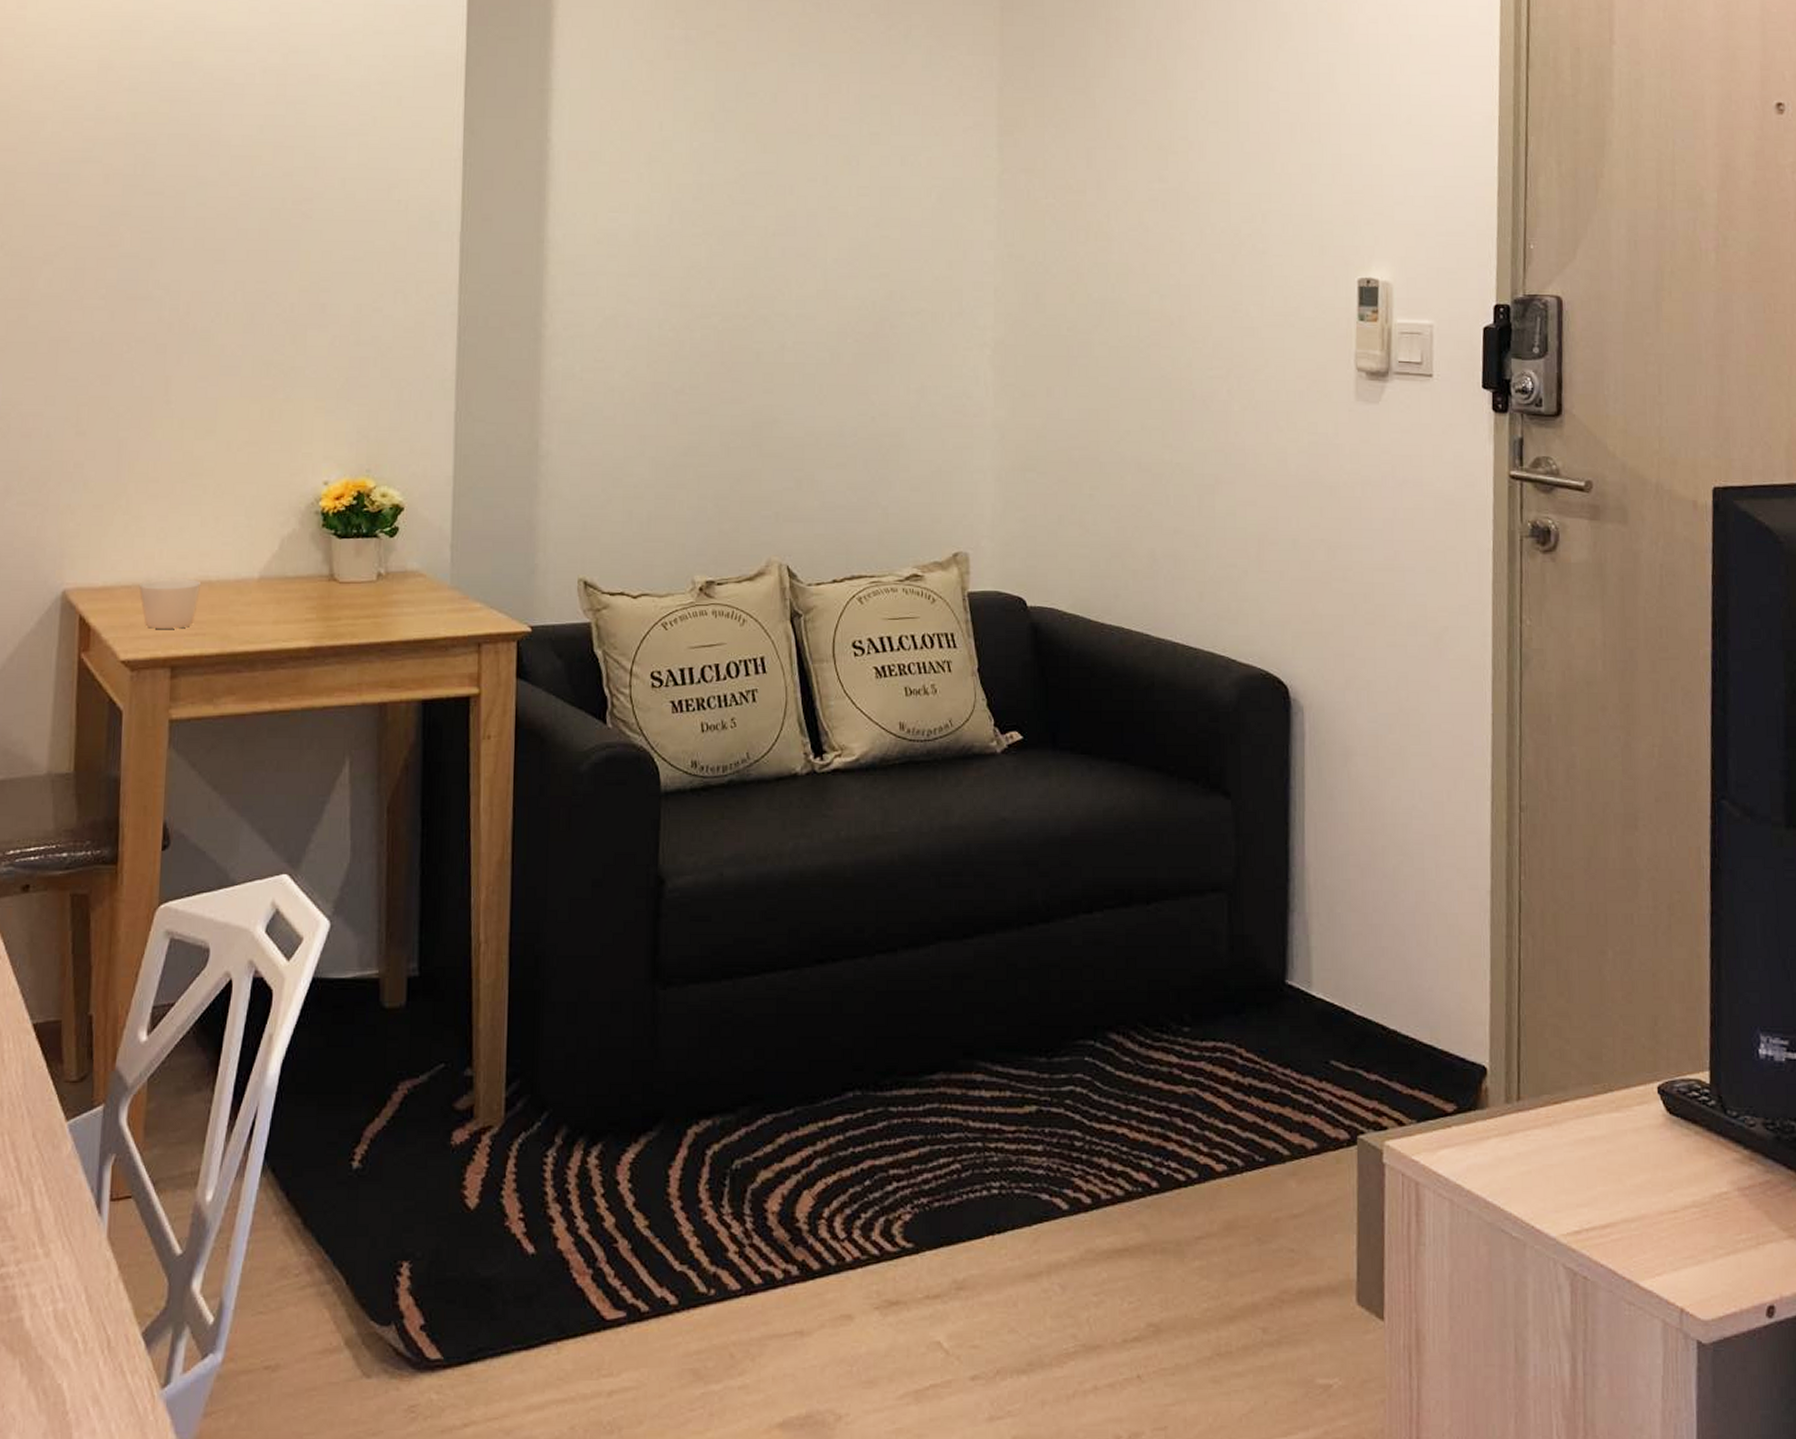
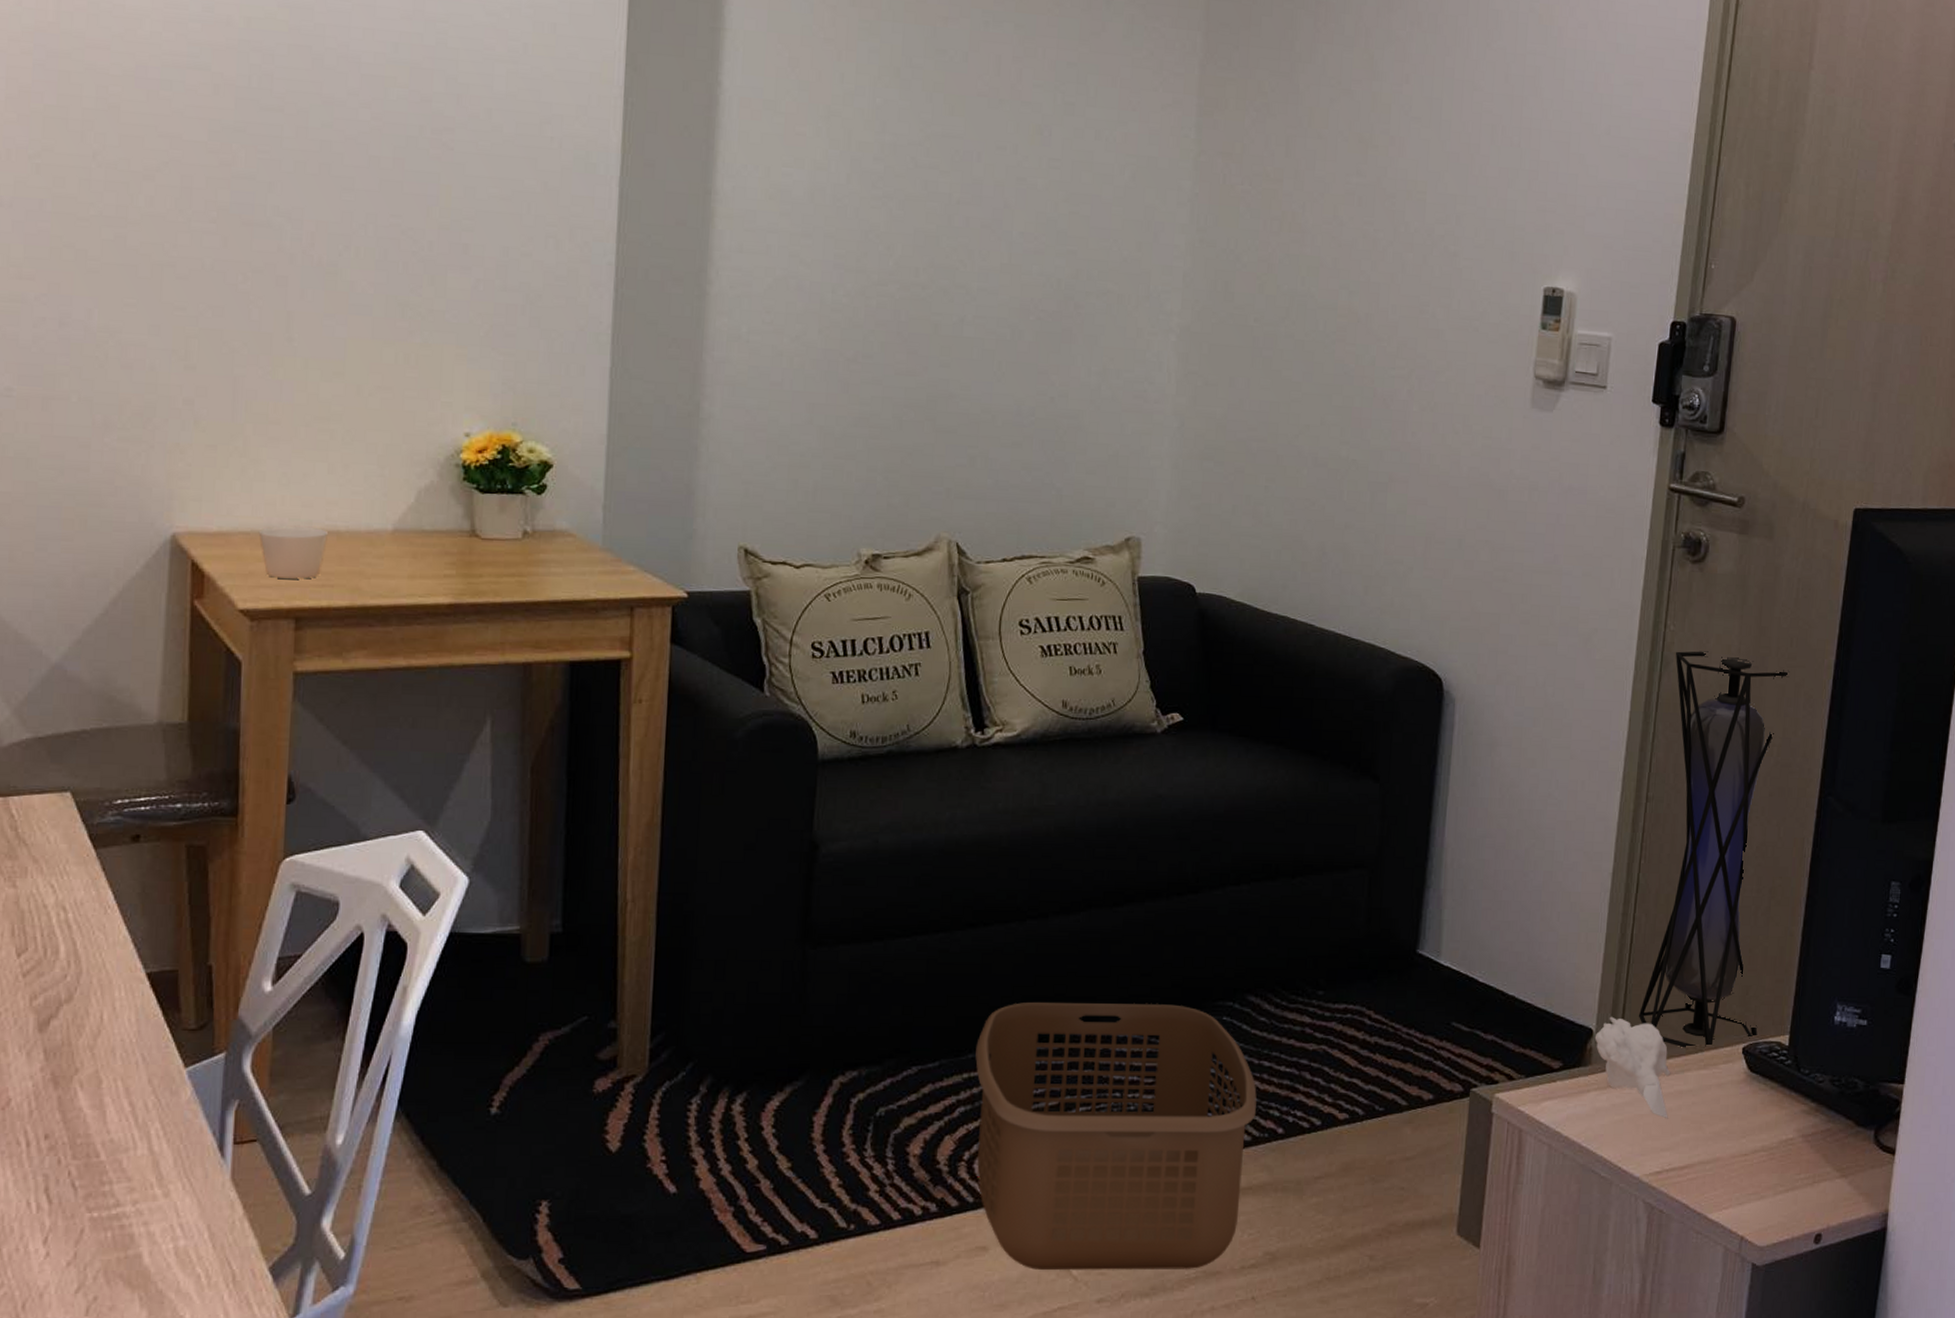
clothes hamper: none [830,1044,1127,1343] -> present [975,1002,1257,1271]
tissue: none [1489,1052,1582,1170] -> present [1594,1016,1671,1119]
lantern: none [1534,646,1673,1088] -> present [1638,651,1790,1048]

